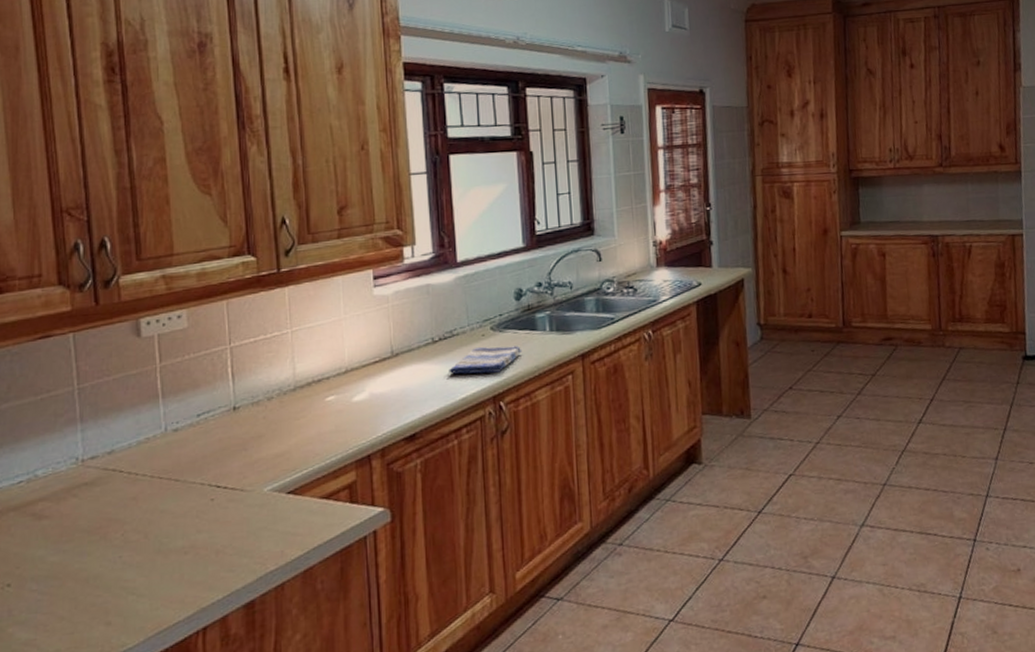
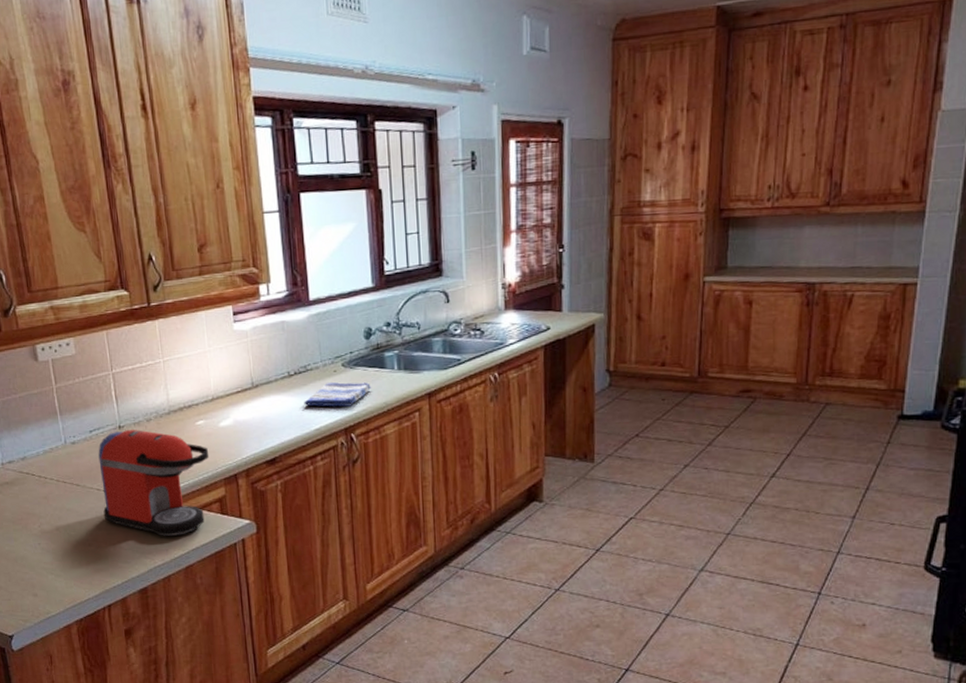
coffee maker: none [206,410,339,535] -> present [98,430,210,536]

